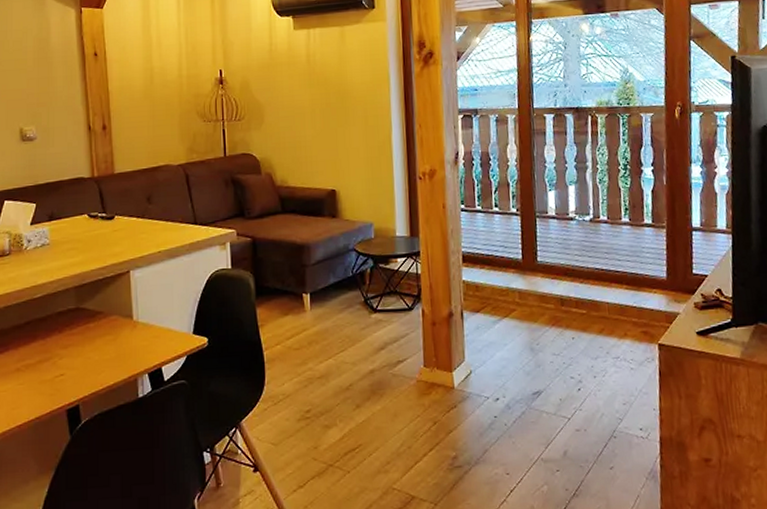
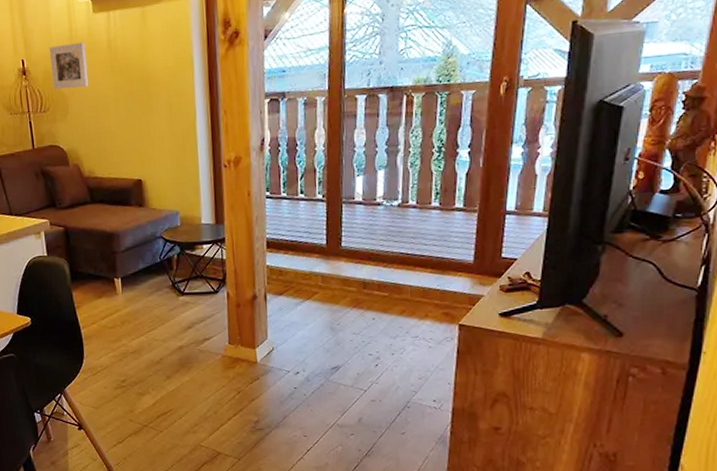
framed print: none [248,55,286,99] -> present [48,41,89,90]

